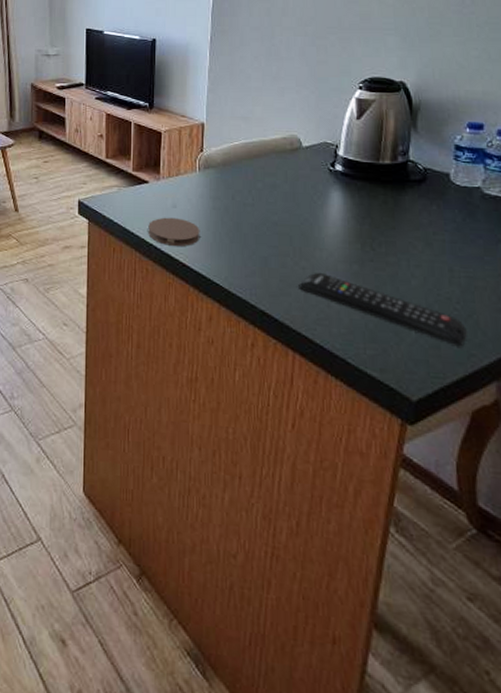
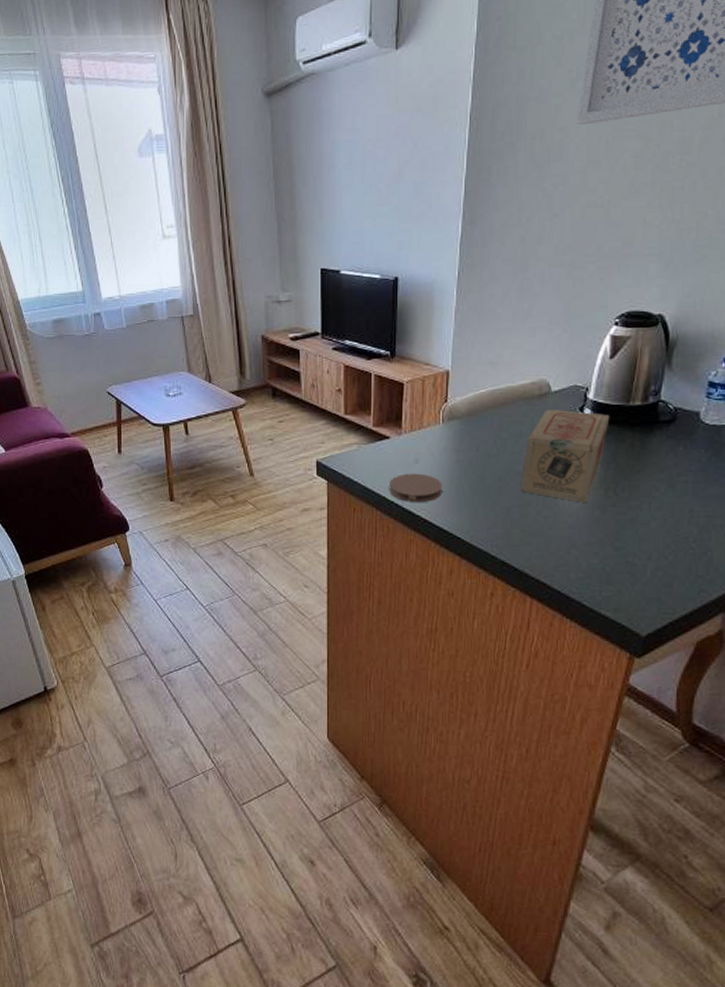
tea box: none [277,163,361,256] -> present [520,409,610,503]
remote control: present [299,272,467,347] -> none [540,520,700,584]

